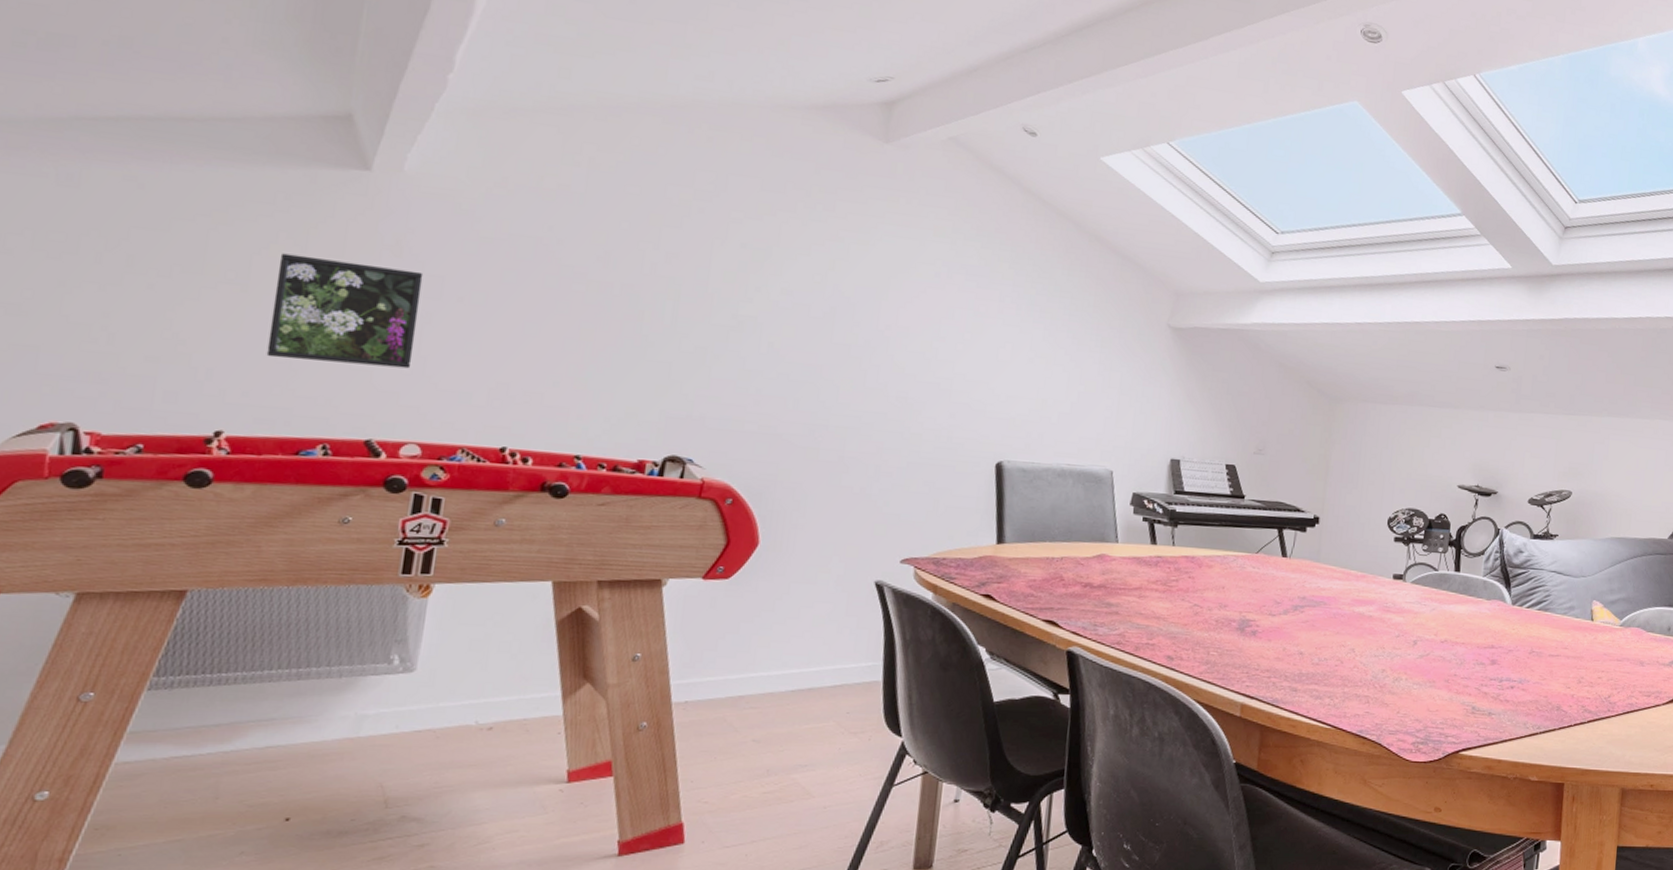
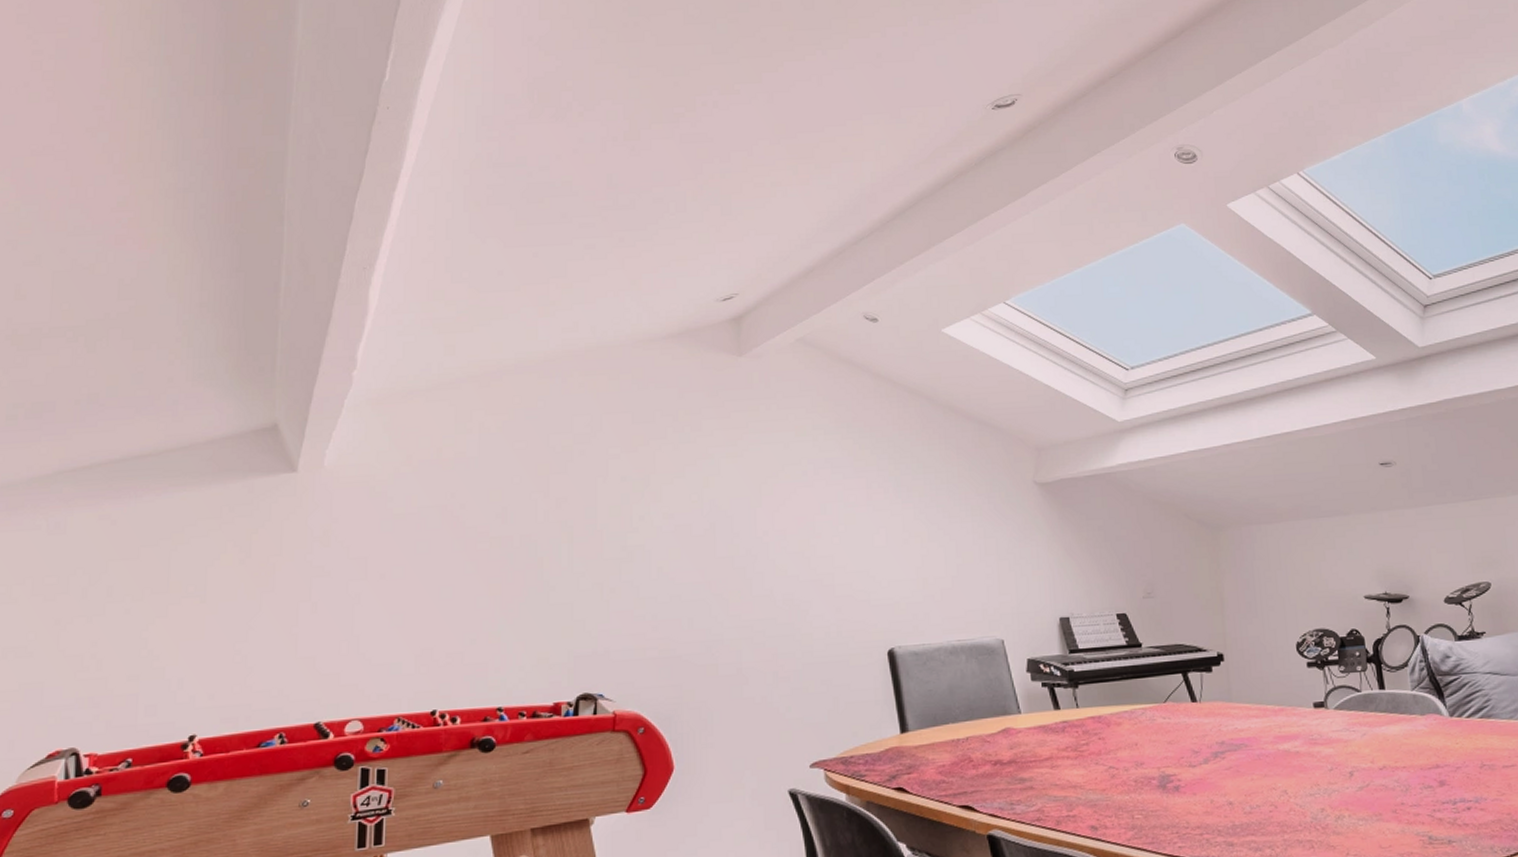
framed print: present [266,253,424,369] -> none [225,556,349,659]

